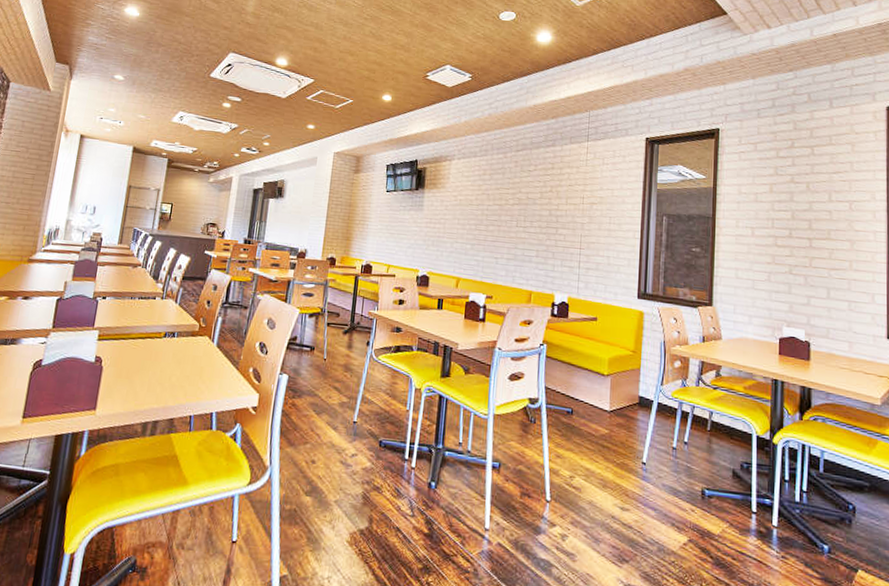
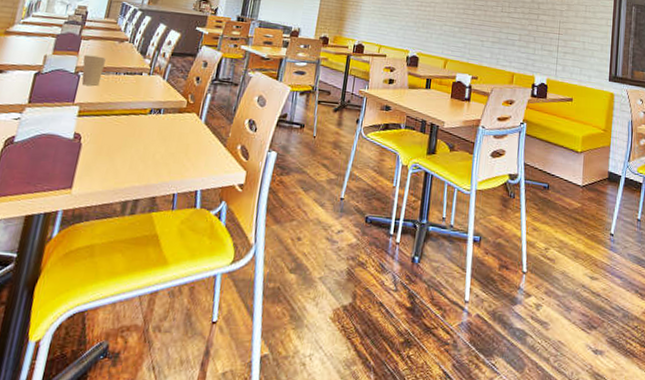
cup: none [99,280,121,311] -> present [81,54,106,87]

